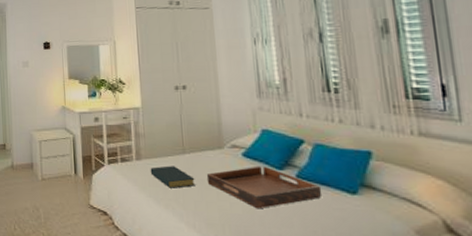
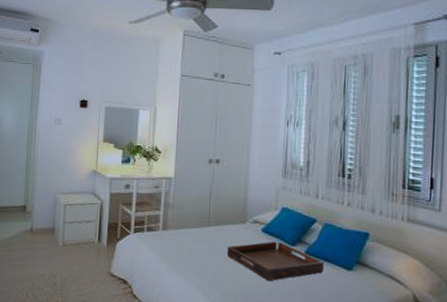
hardback book: present [150,166,196,188] -> none [174,237,216,259]

